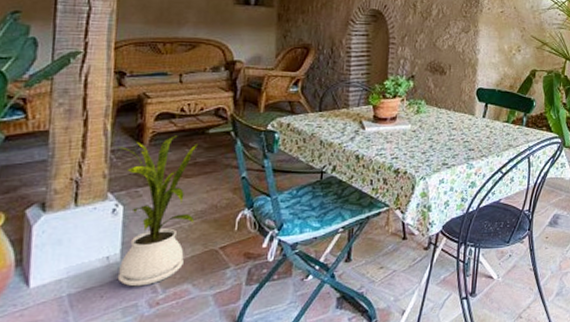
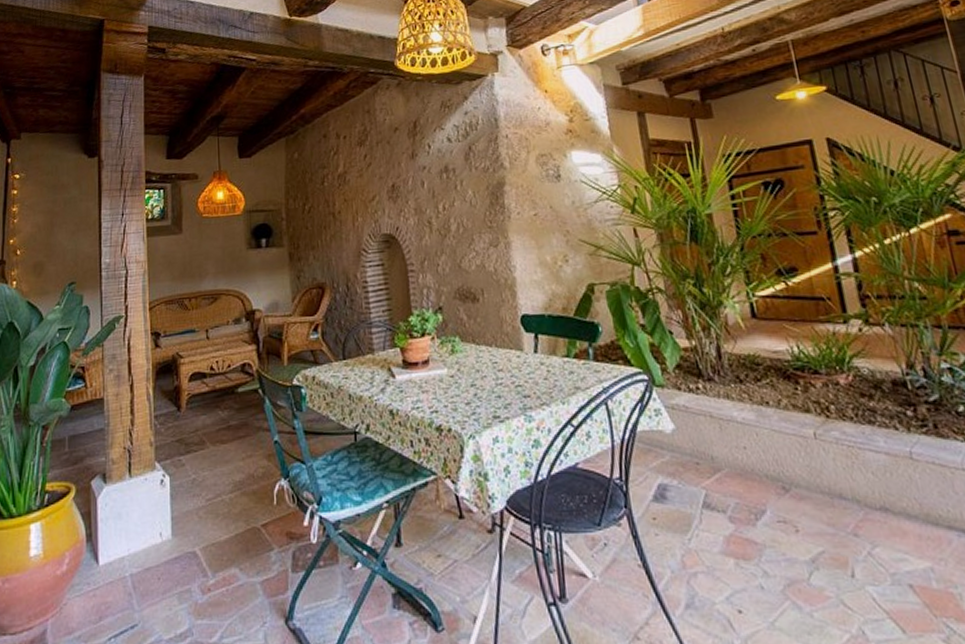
house plant: present [113,135,198,287] -> none [156,396,235,569]

